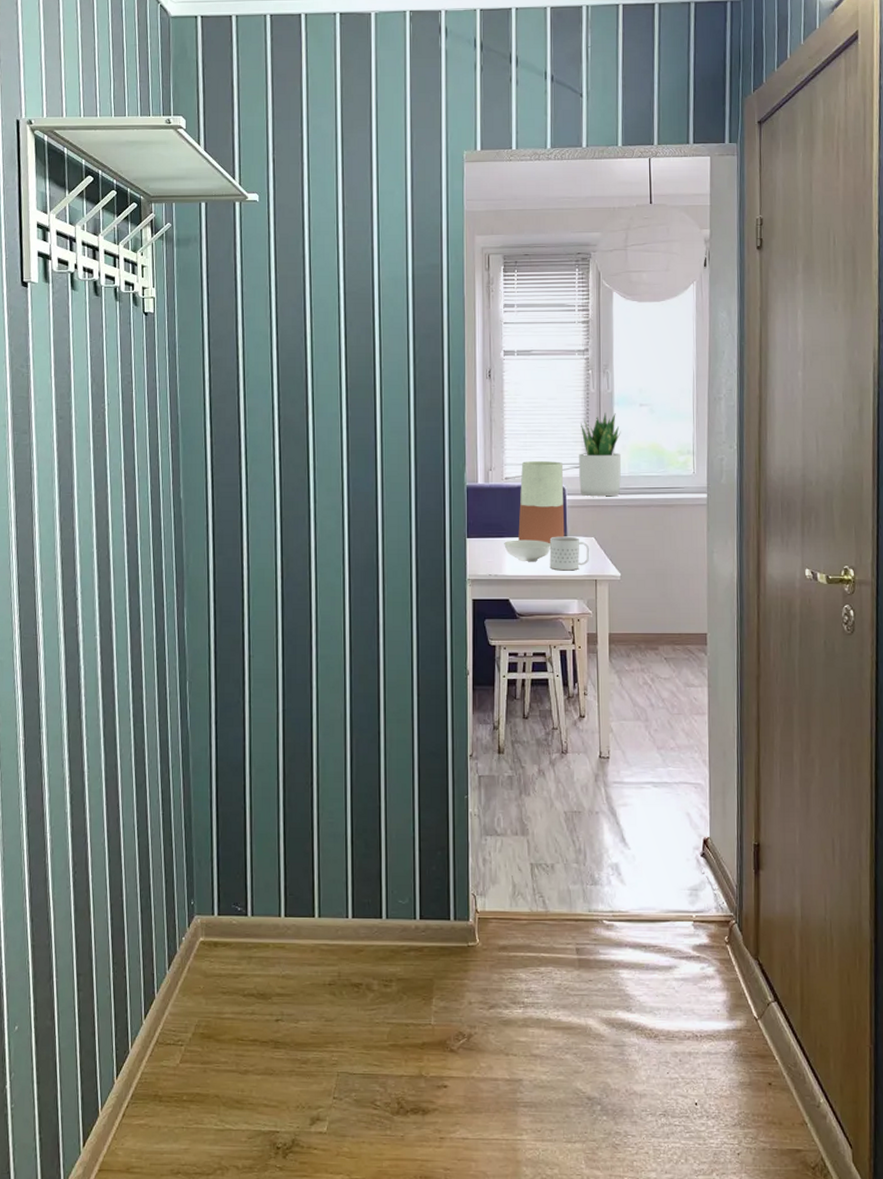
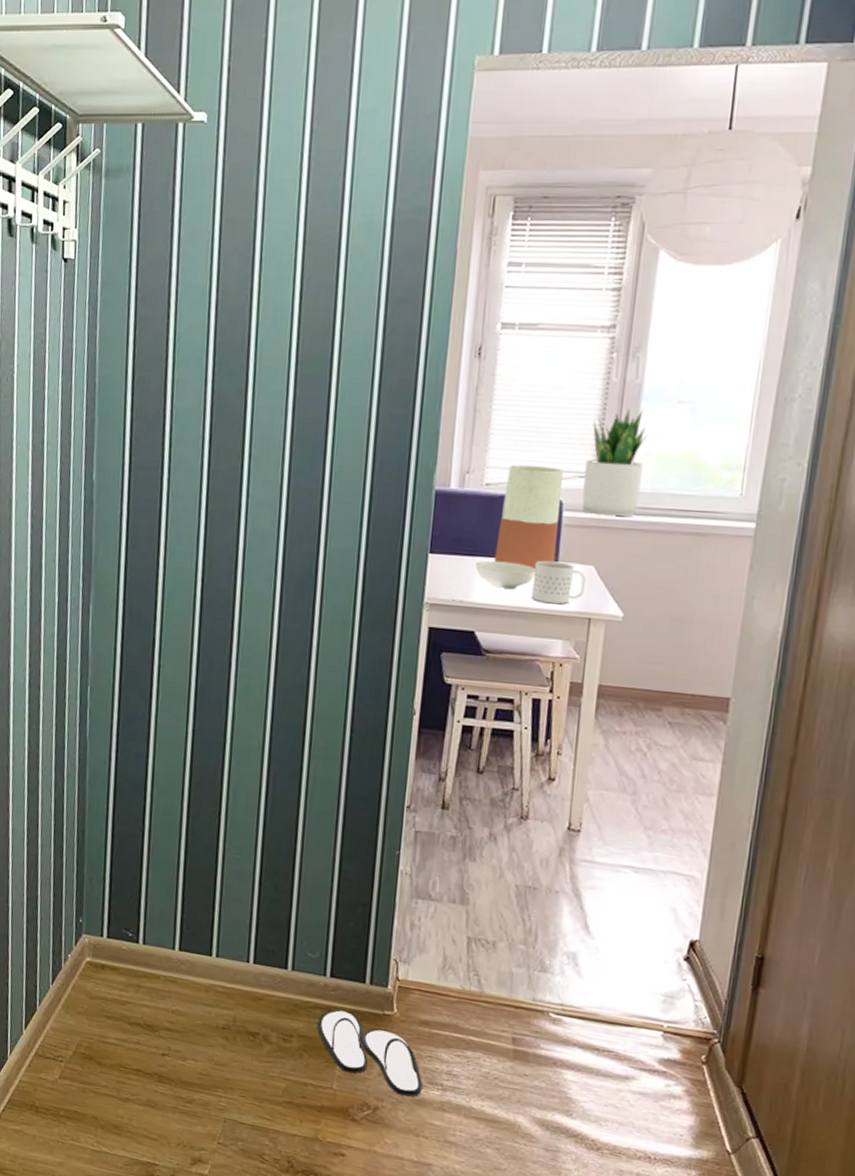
slippers: none [413,949,507,1019] -> present [318,1009,422,1097]

